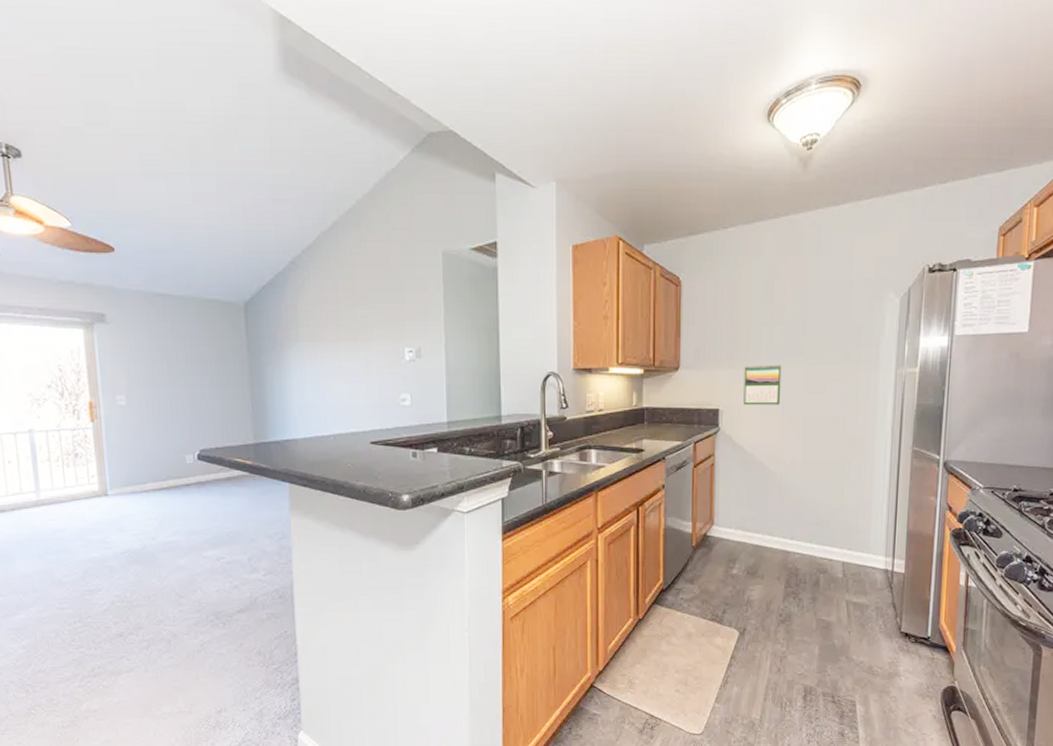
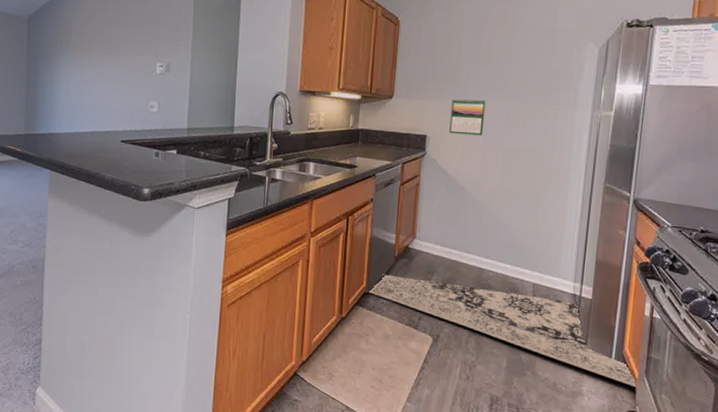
rug: none [664,567,953,662] -> present [366,274,636,388]

